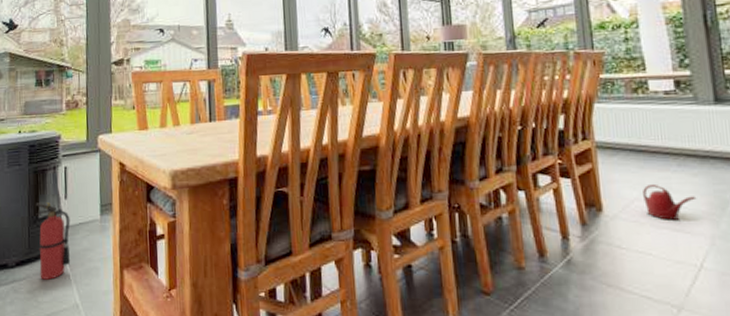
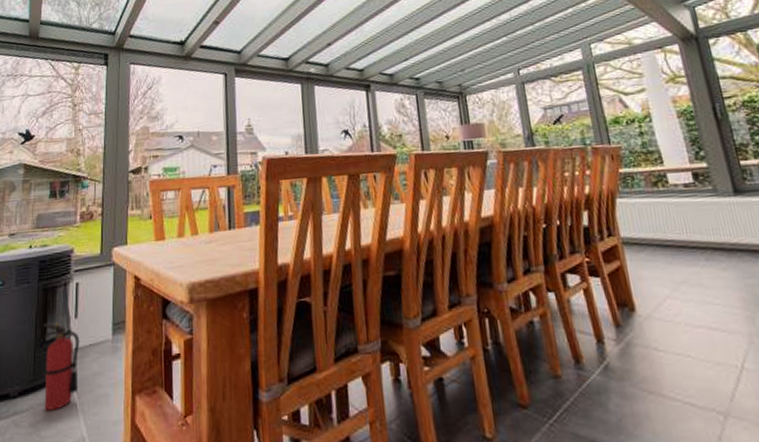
watering can: present [643,183,697,220] -> none [673,279,729,319]

